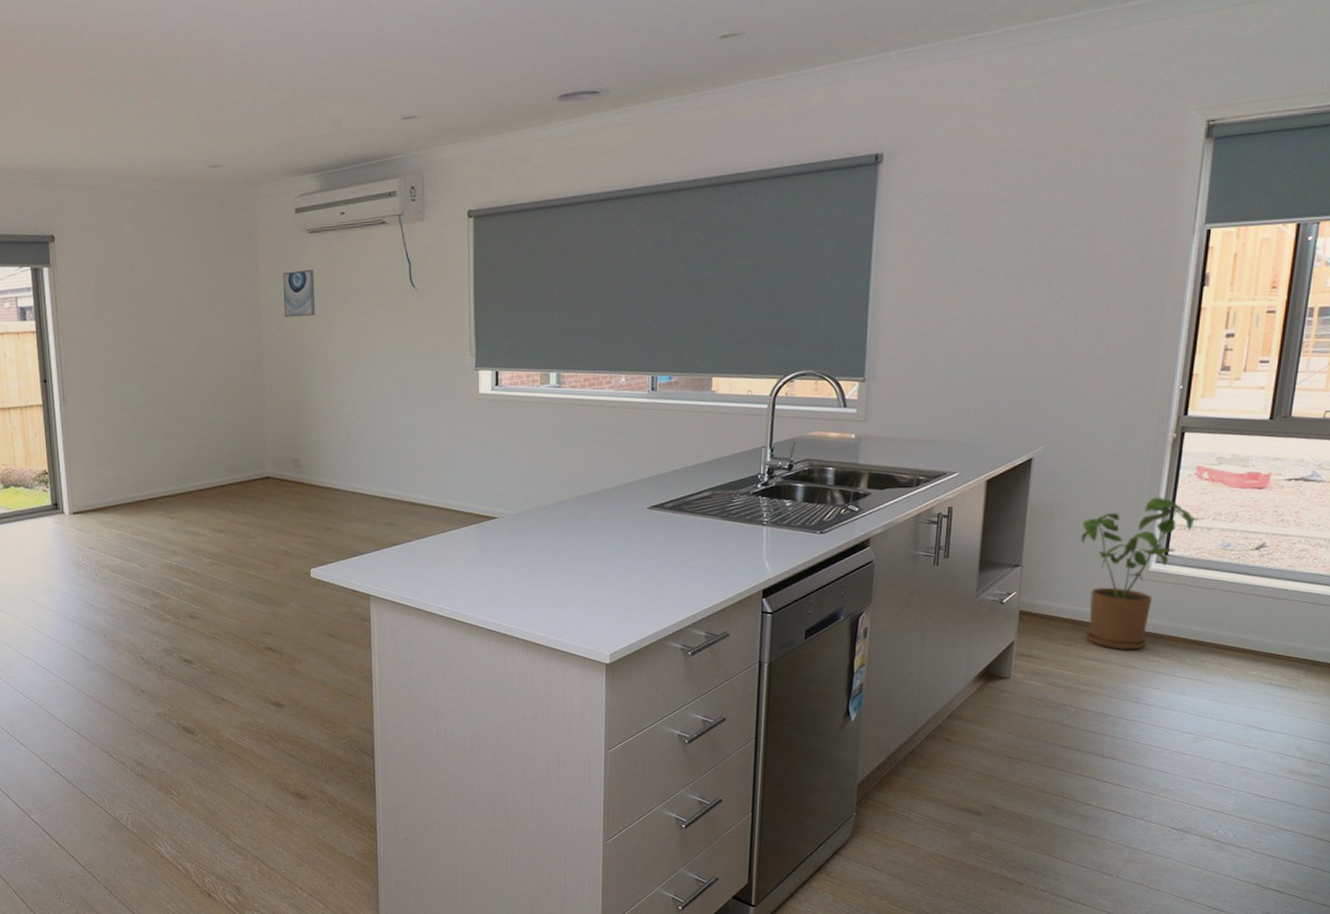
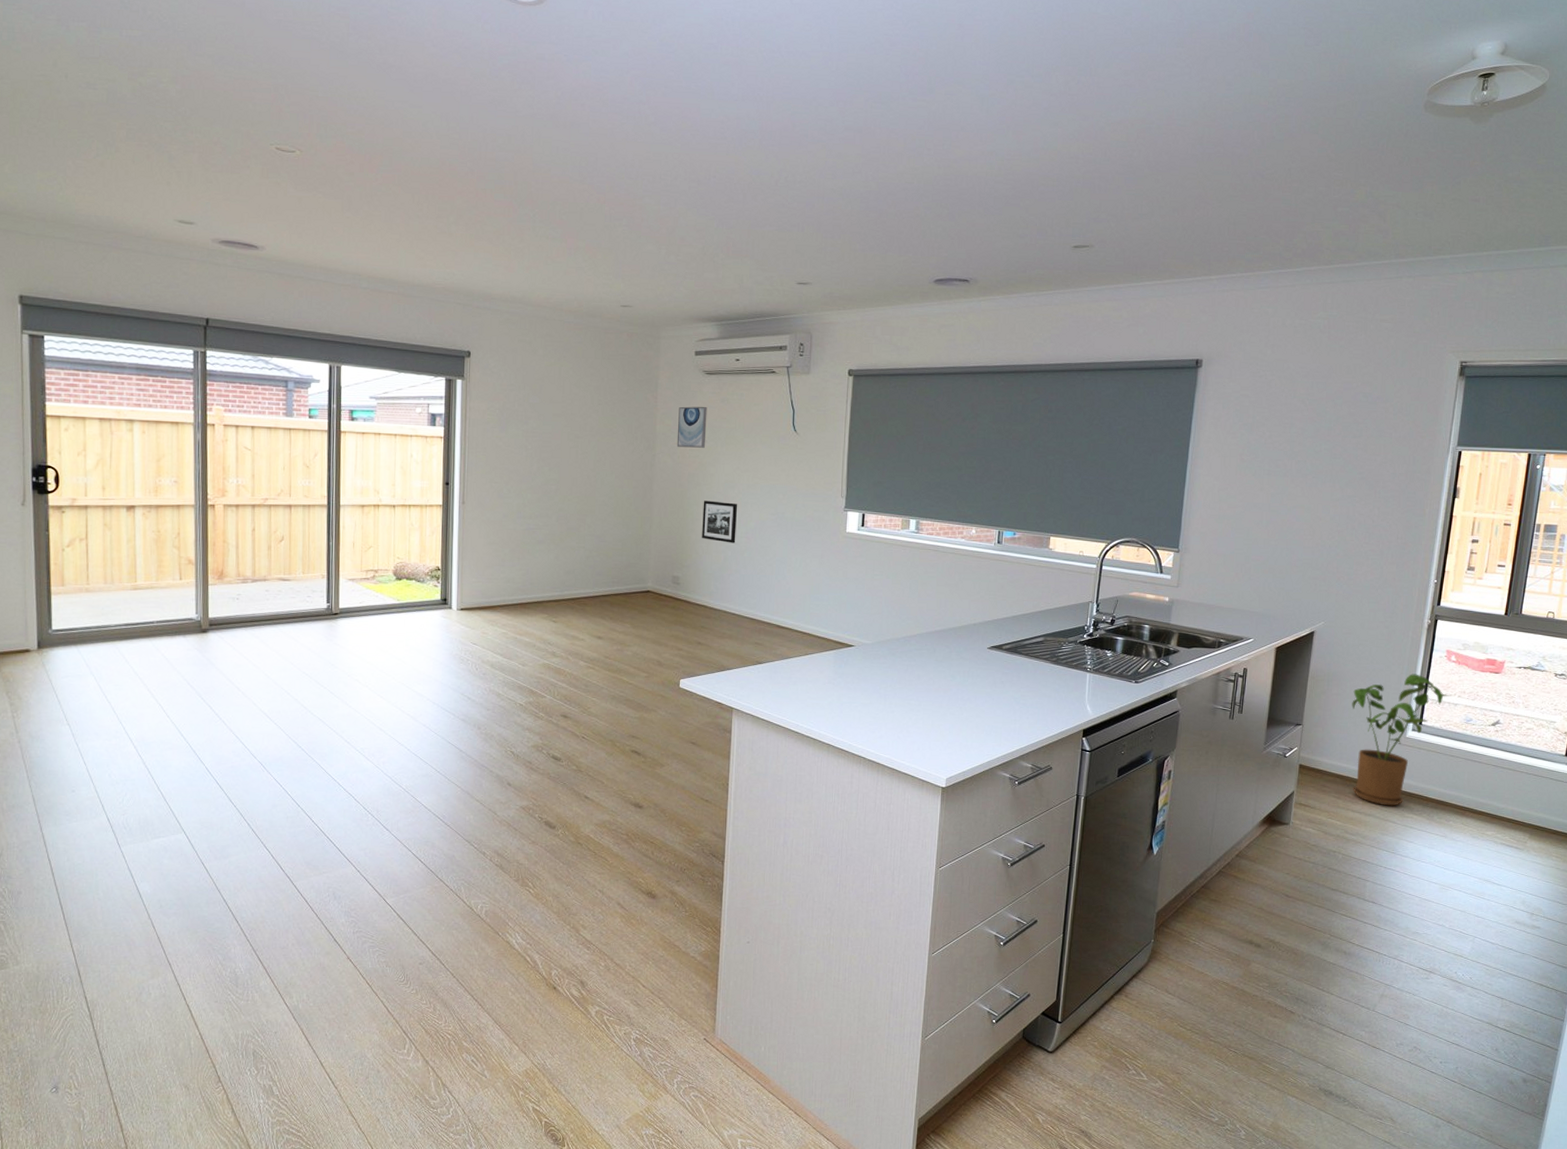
picture frame: none [318,372,358,418] -> present [702,500,738,543]

